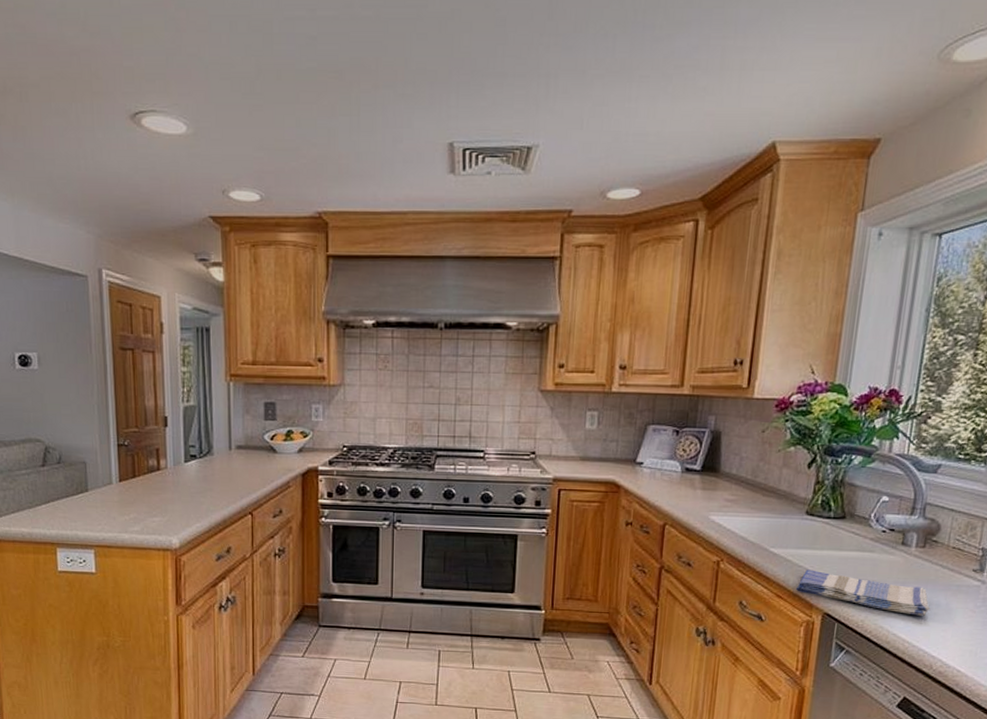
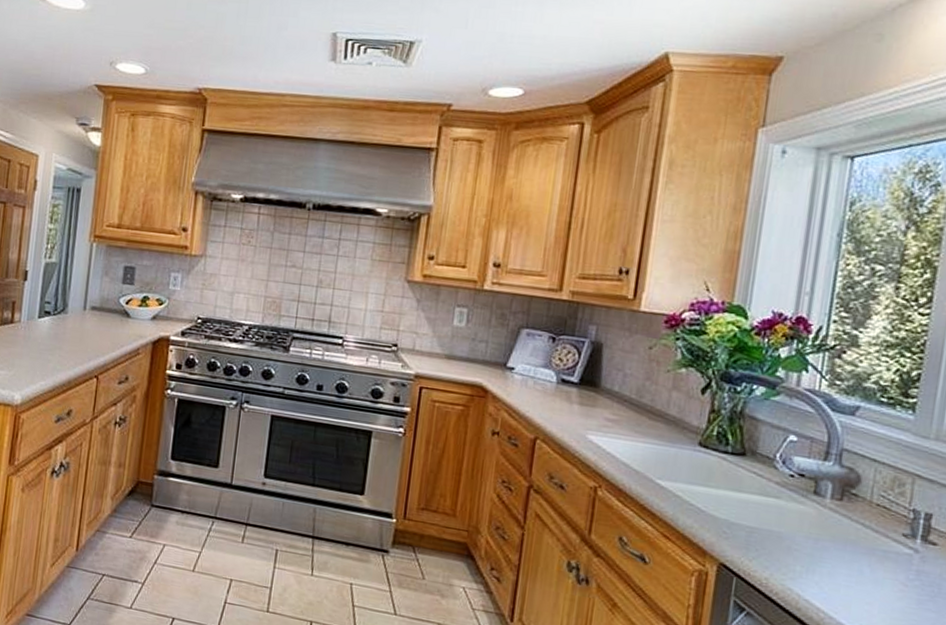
dish towel: present [795,569,930,616] -> none [686,509,850,583]

